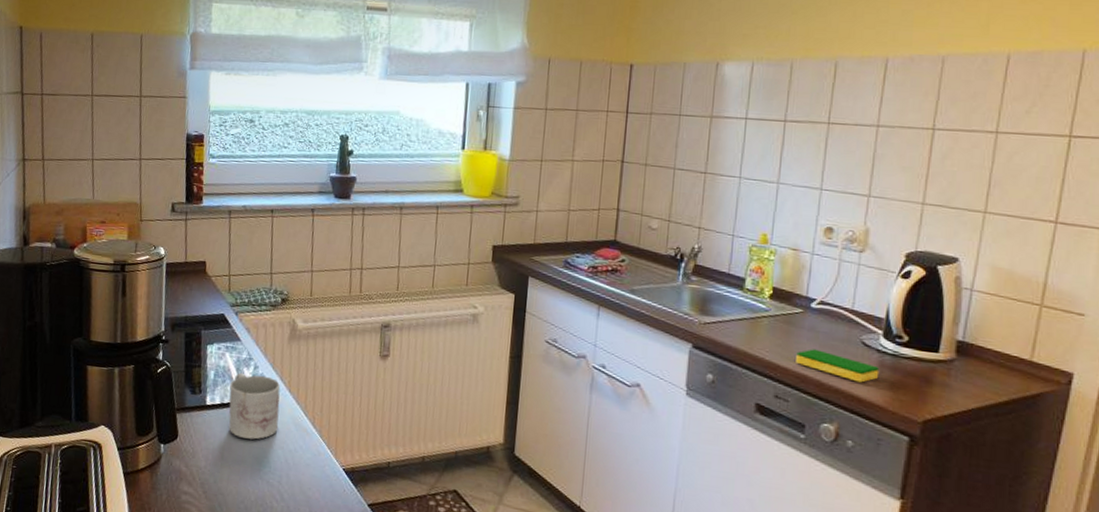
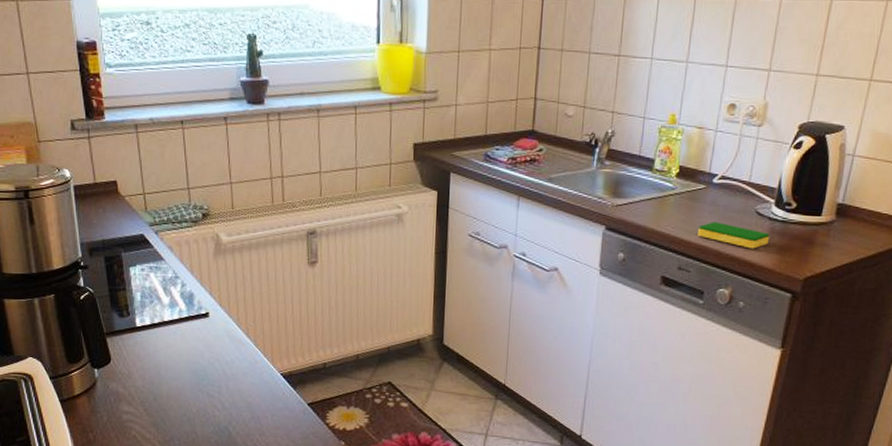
mug: present [229,372,281,440] -> none [159,291,213,355]

